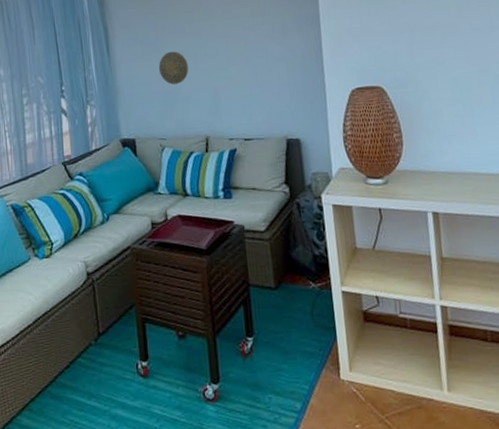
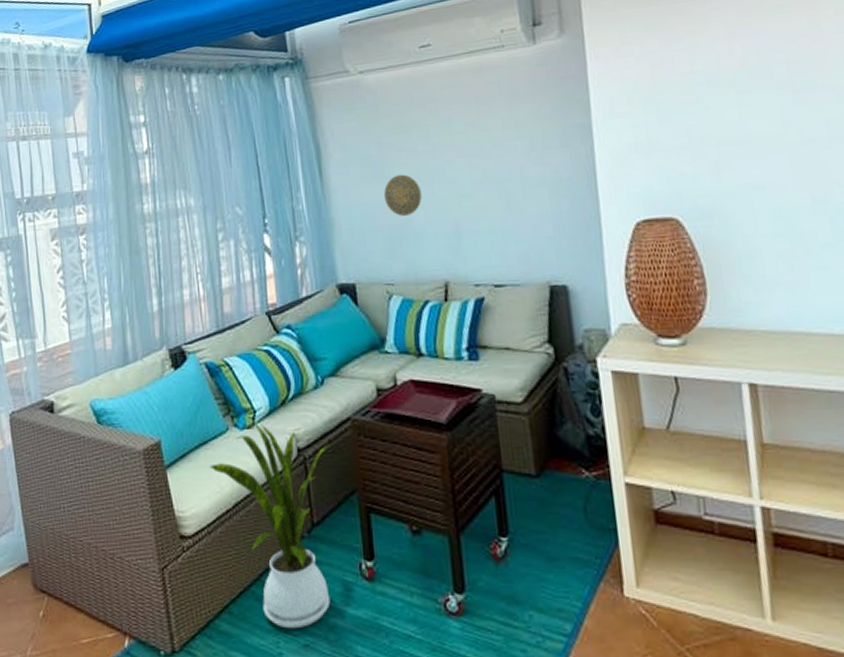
house plant: none [14,254,113,420] -> present [210,424,331,629]

